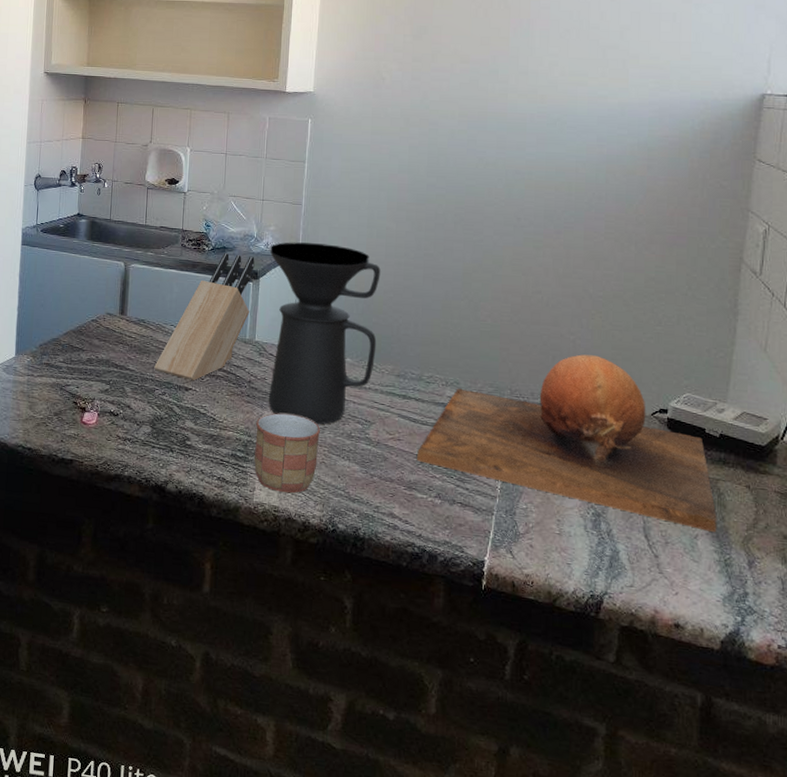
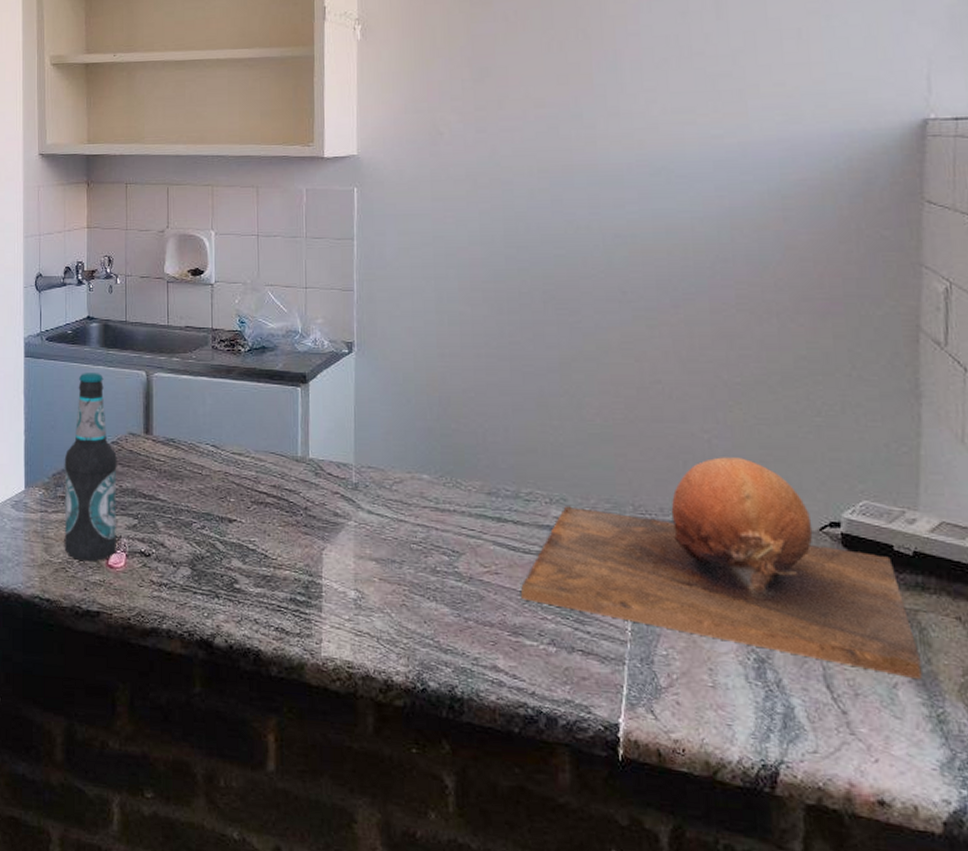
bottle: none [46,261,96,419] -> present [64,373,118,562]
knife block: present [154,253,255,381] -> none [189,354,302,511]
mug: present [254,413,321,493] -> none [318,546,398,645]
coffee maker: present [269,242,381,425] -> none [318,336,459,559]

